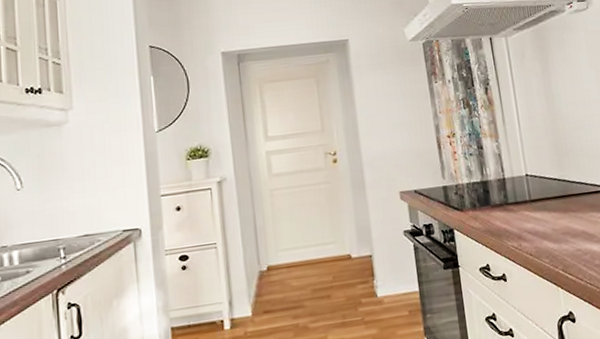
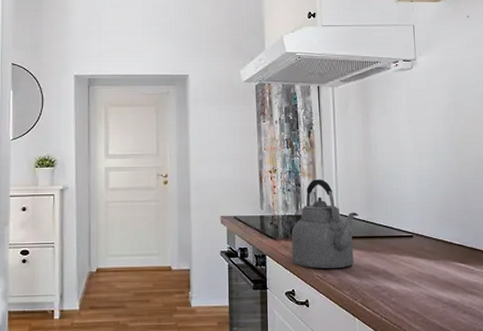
kettle: none [479,138,550,238] -> present [291,179,358,269]

